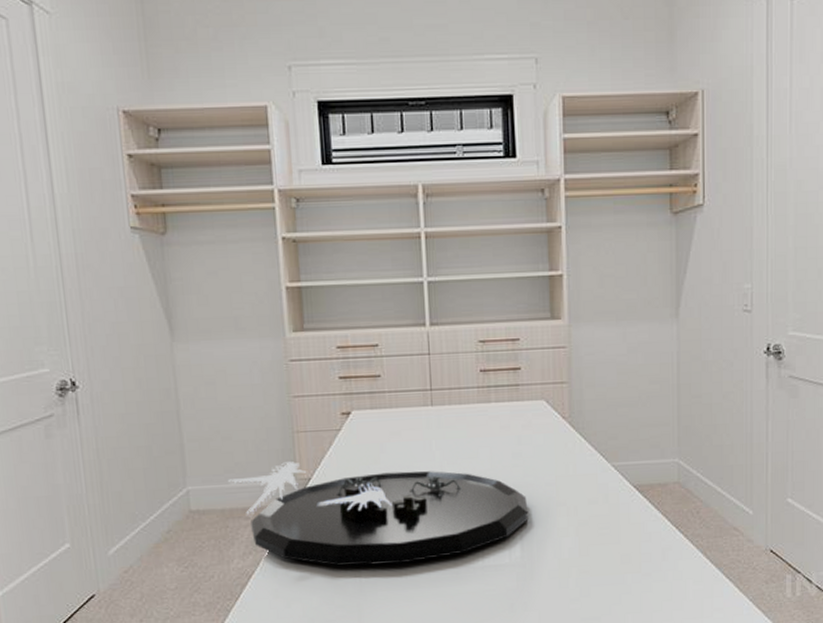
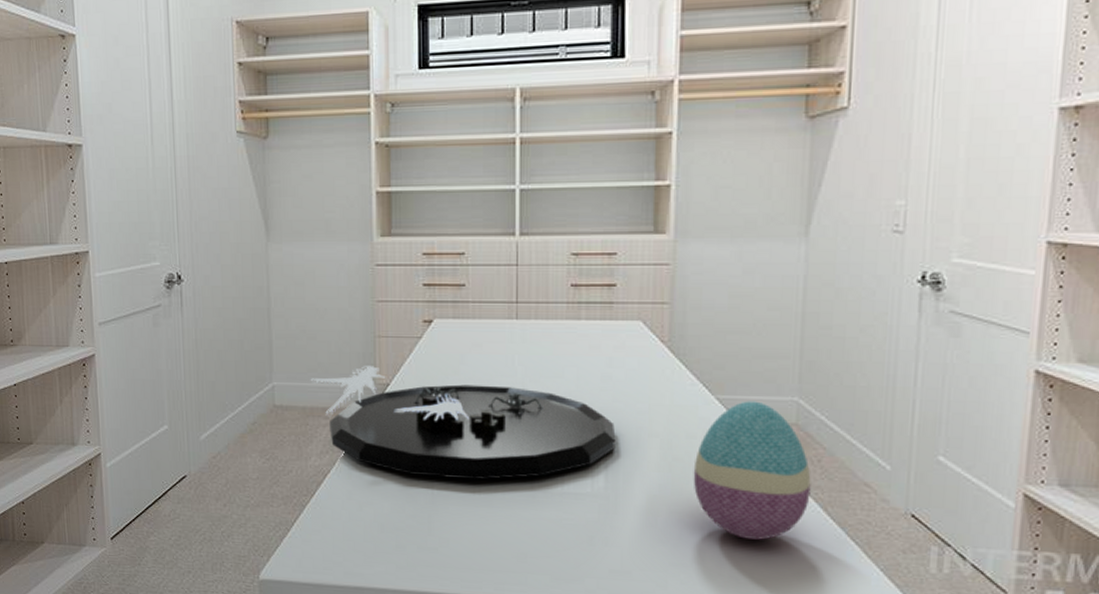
decorative egg: none [596,465,693,588] -> present [693,401,811,540]

